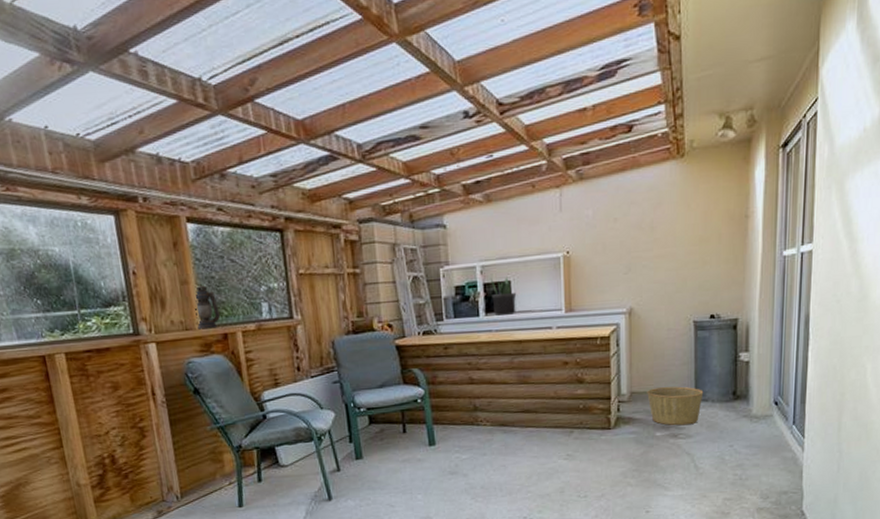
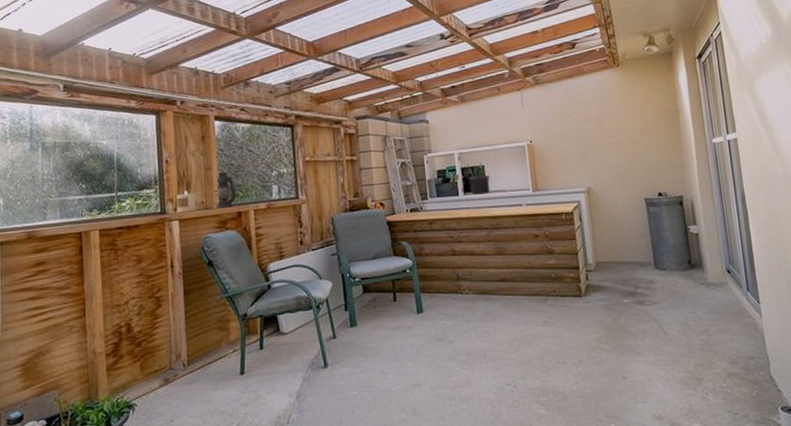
candle: none [150,308,175,334] -> present [176,191,196,213]
basket: present [647,386,704,426] -> none [611,256,662,293]

